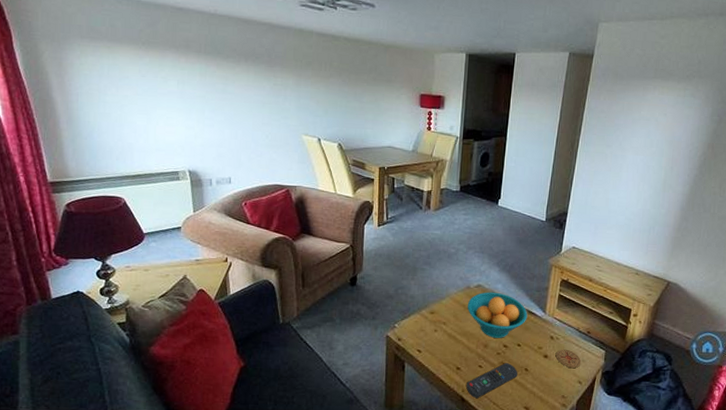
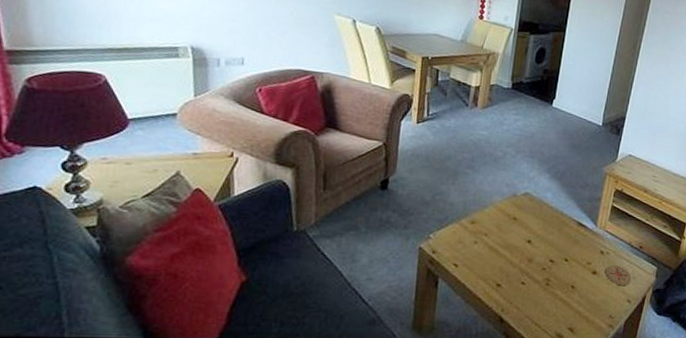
remote control: present [466,362,517,399] -> none [506,279,563,319]
fruit bowl: present [467,292,528,338] -> none [512,200,578,252]

